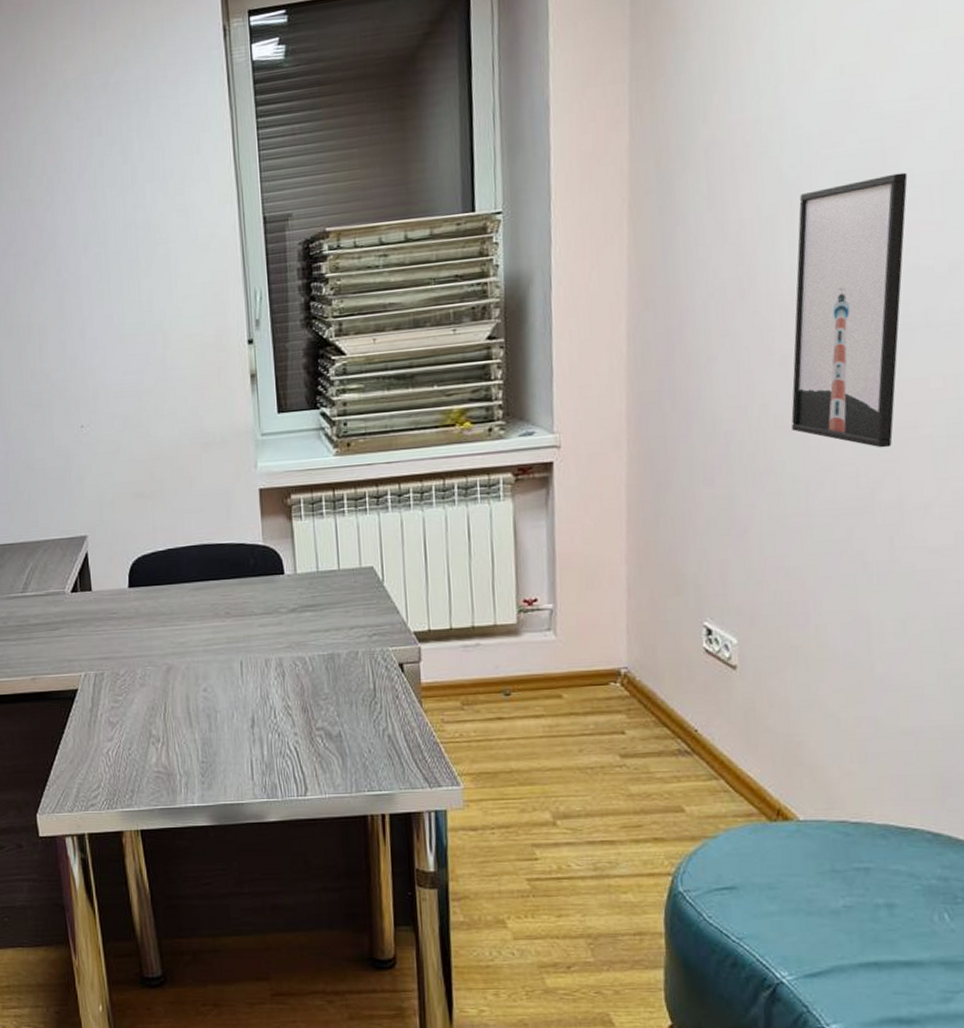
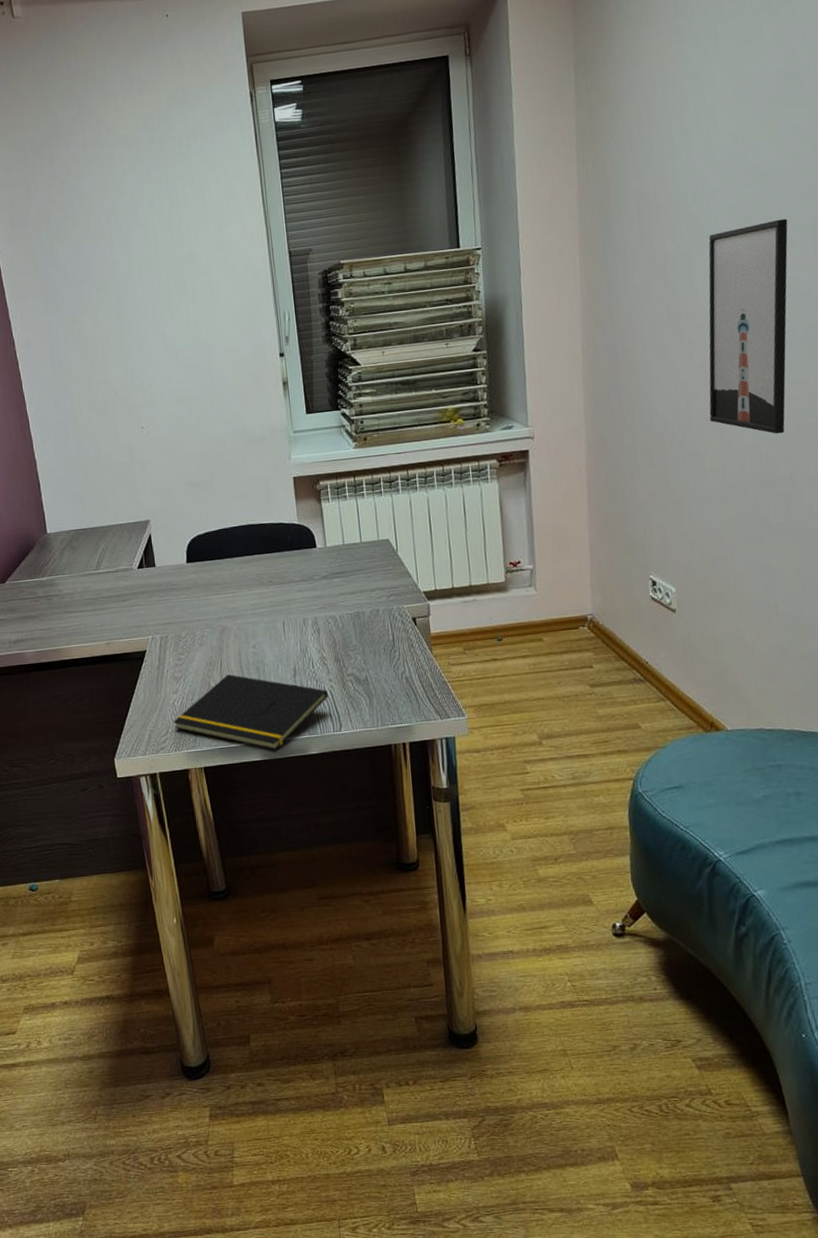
notepad: none [107,722,293,814] -> present [173,674,329,750]

